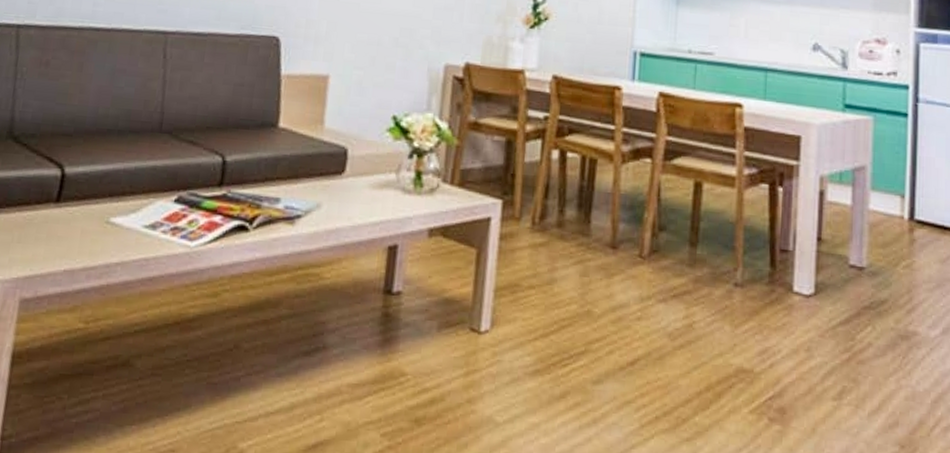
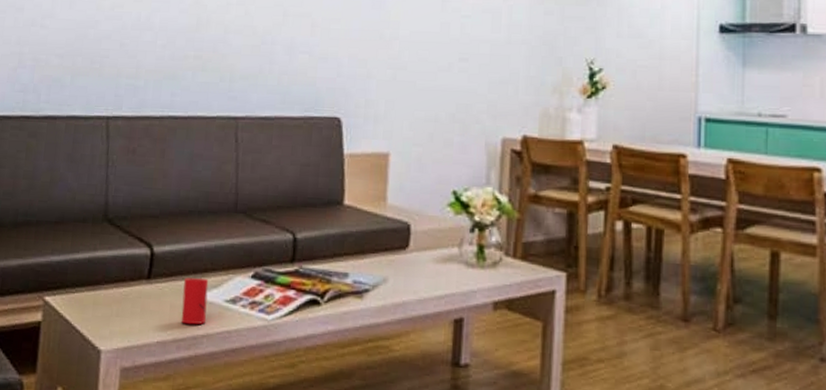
cup: none [92,201,127,252] -> present [181,278,209,325]

